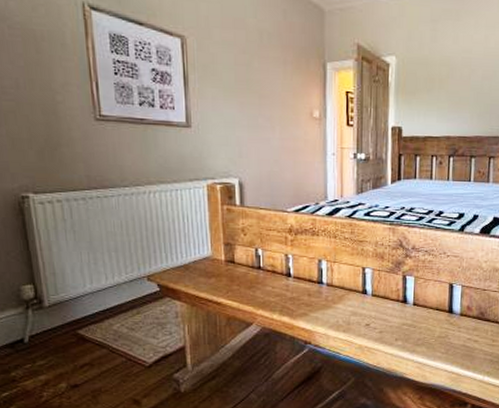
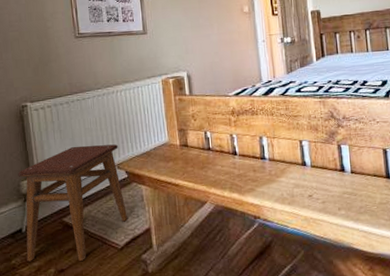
stool: none [17,251,158,376] -> present [18,144,127,262]

